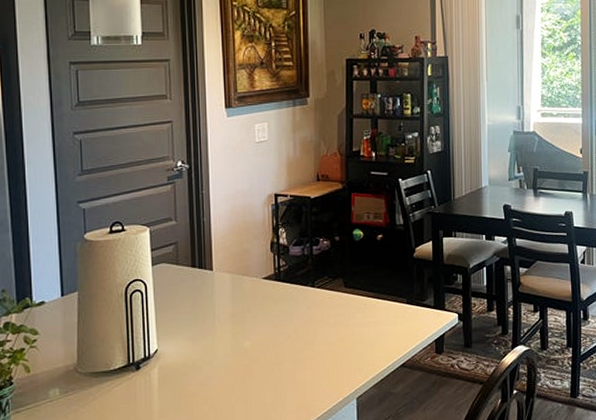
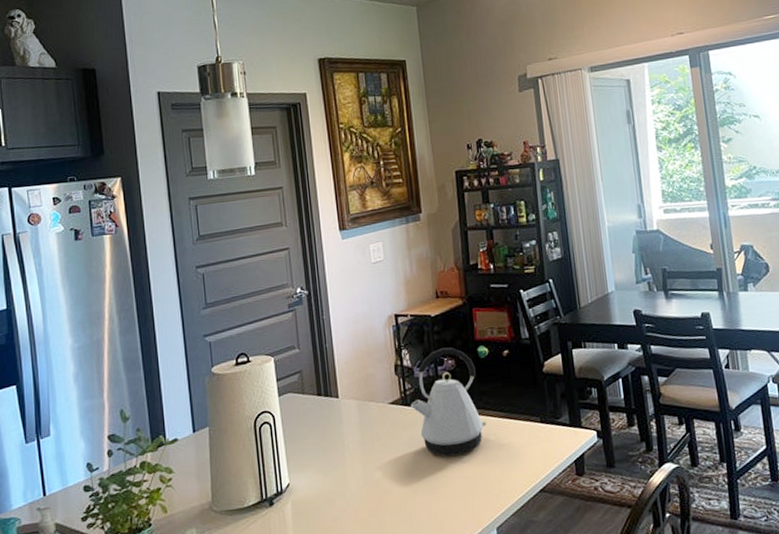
kettle: none [284,229,355,330] -> present [411,347,486,456]

